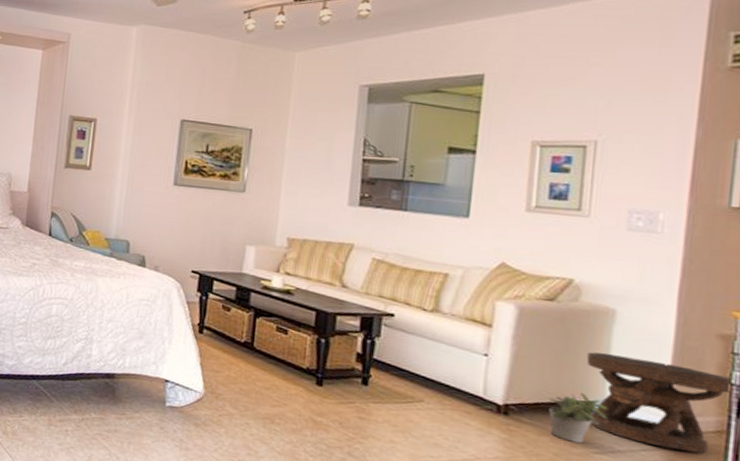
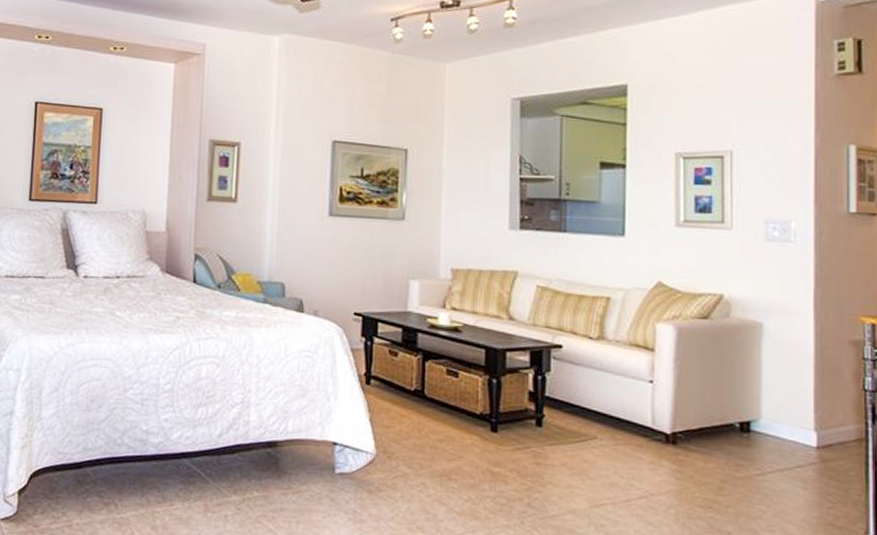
potted plant: present [548,392,607,444] -> none [711,412,764,467]
side table: present [586,352,734,453] -> none [741,368,868,464]

